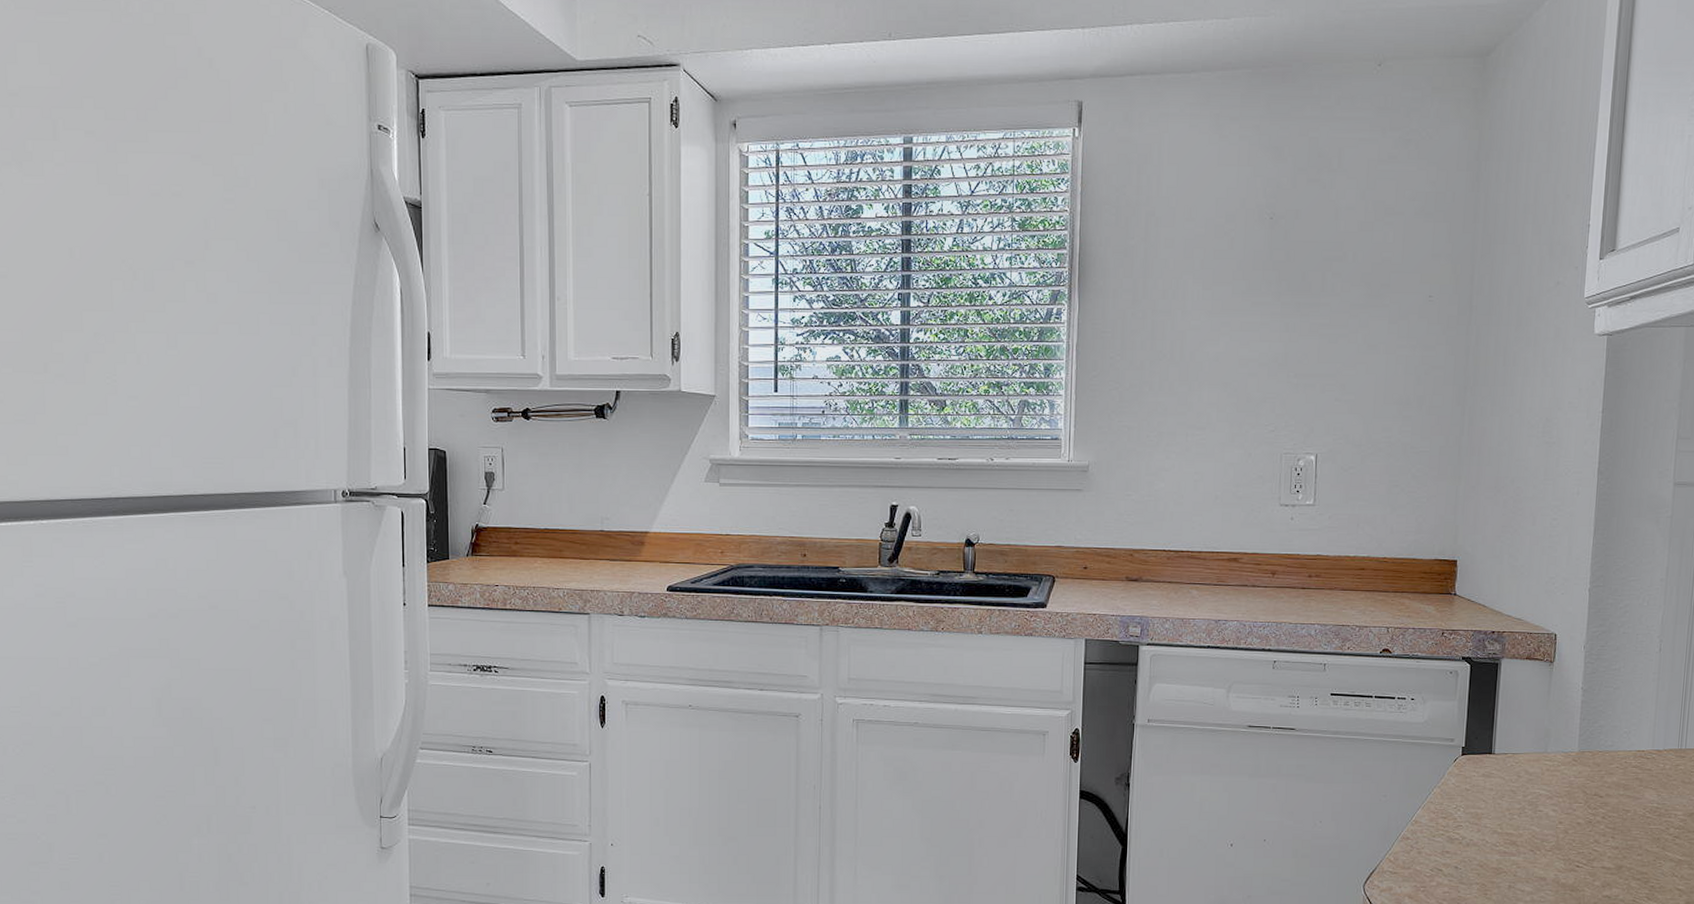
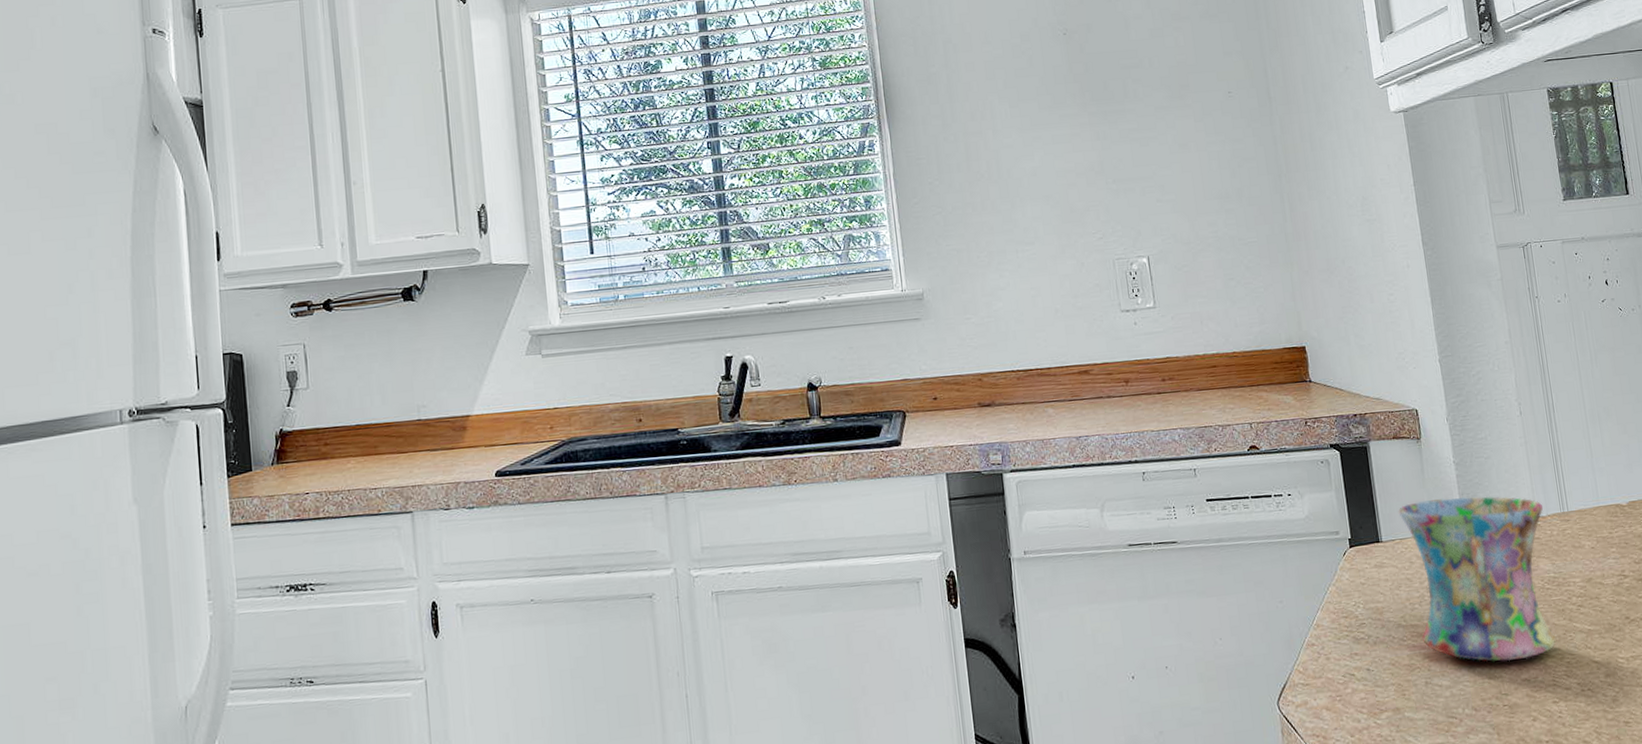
mug: none [1514,721,1661,878] -> present [1398,496,1557,662]

